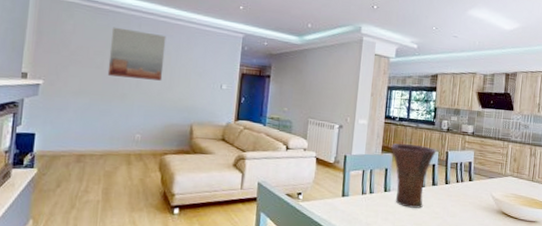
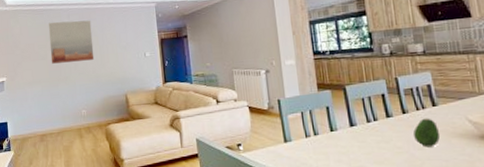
vase: present [391,143,437,208] -> none [327,76,383,146]
fruit: none [450,190,470,216] -> present [413,118,441,147]

